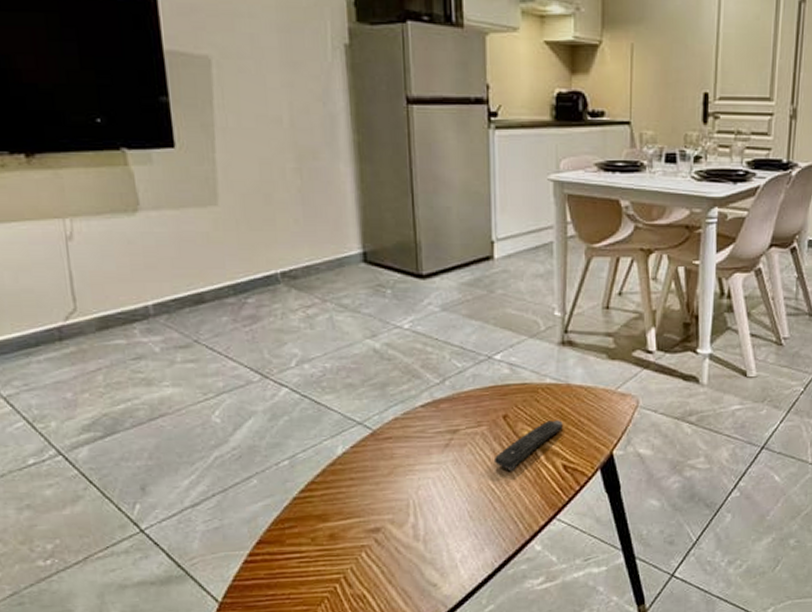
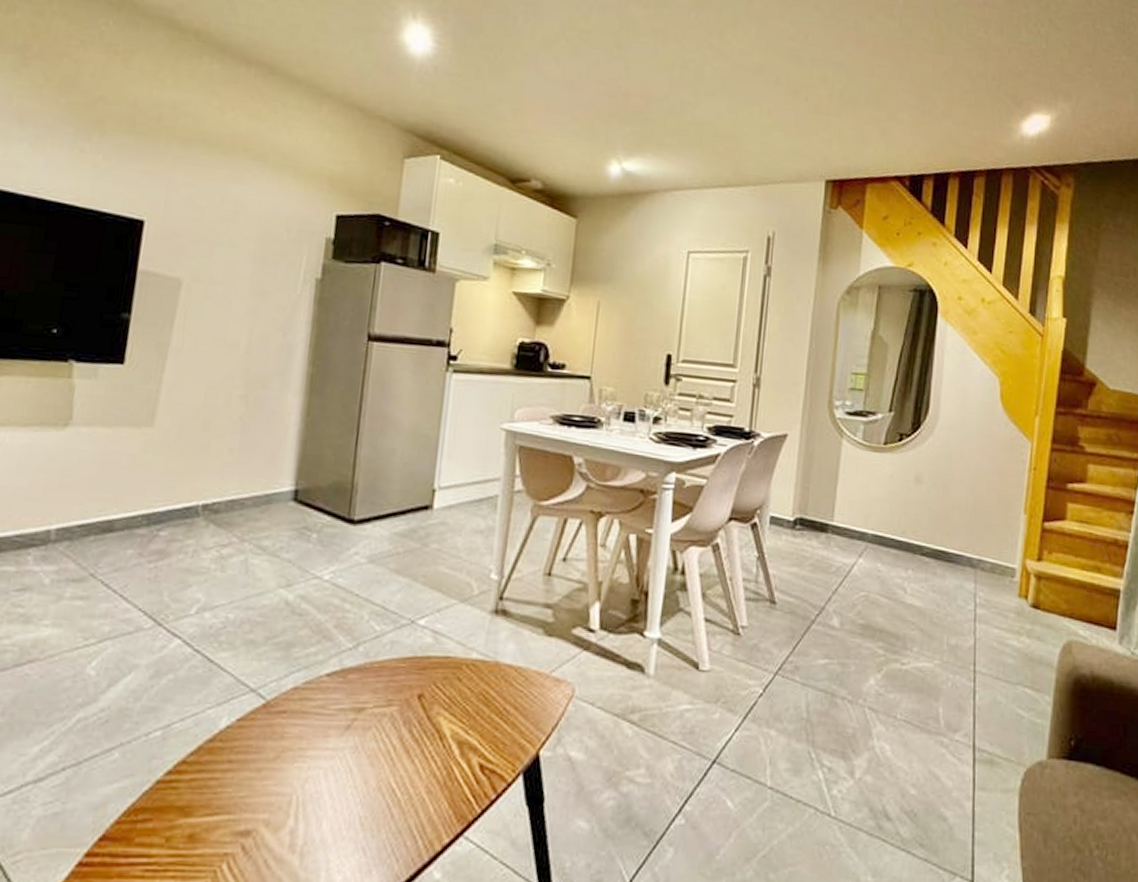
remote control: present [493,420,563,470] -> none [399,705,485,766]

